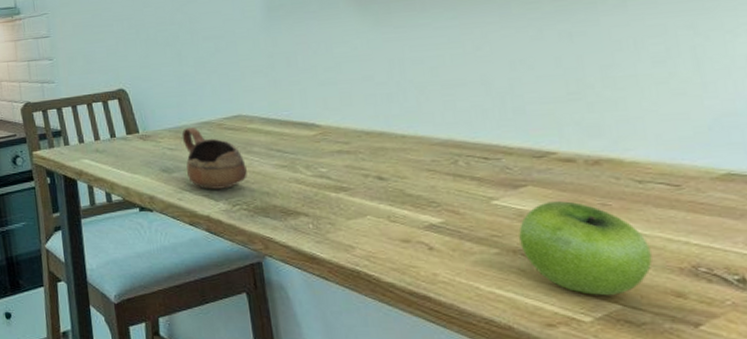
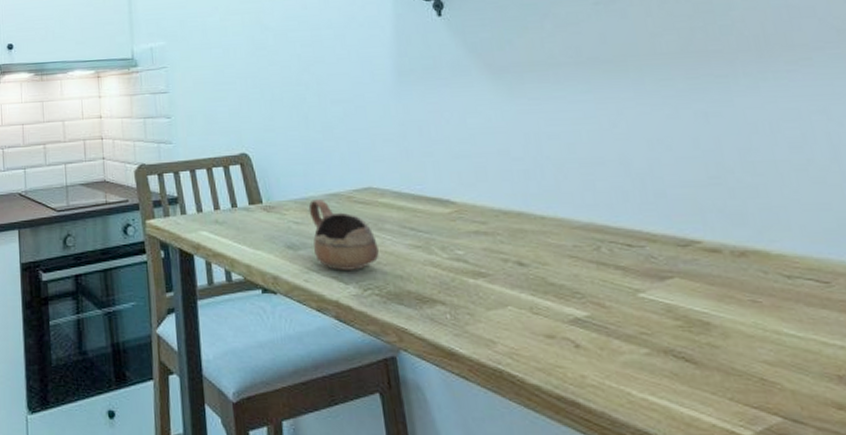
fruit: present [519,201,652,296] -> none [668,296,809,407]

